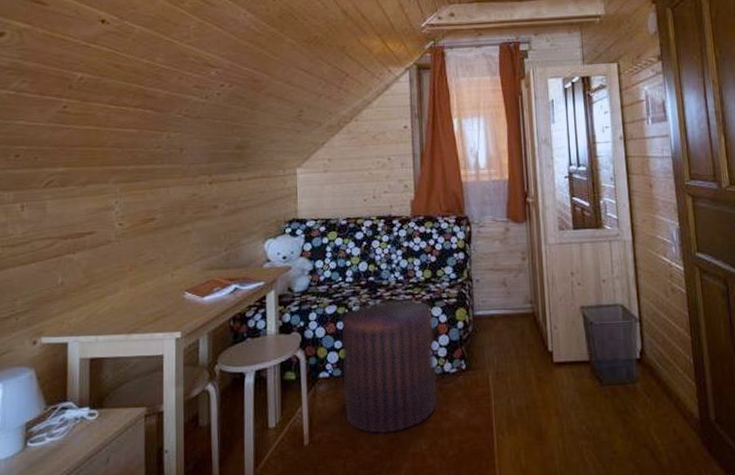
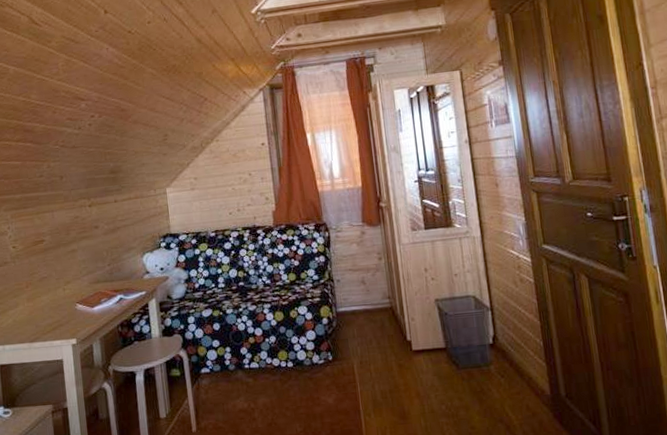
pouf: present [340,297,439,435] -> none [216,299,310,421]

